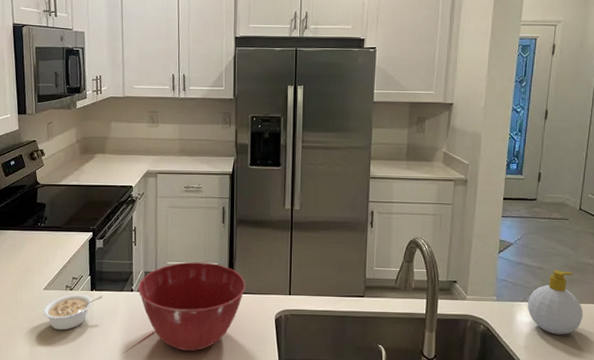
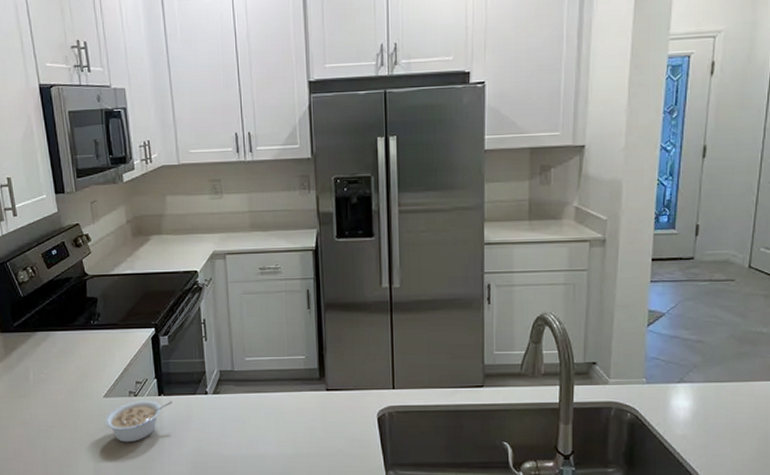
mixing bowl: present [137,261,246,352] -> none [212,356,340,460]
soap bottle: present [527,270,583,335] -> none [684,343,755,420]

